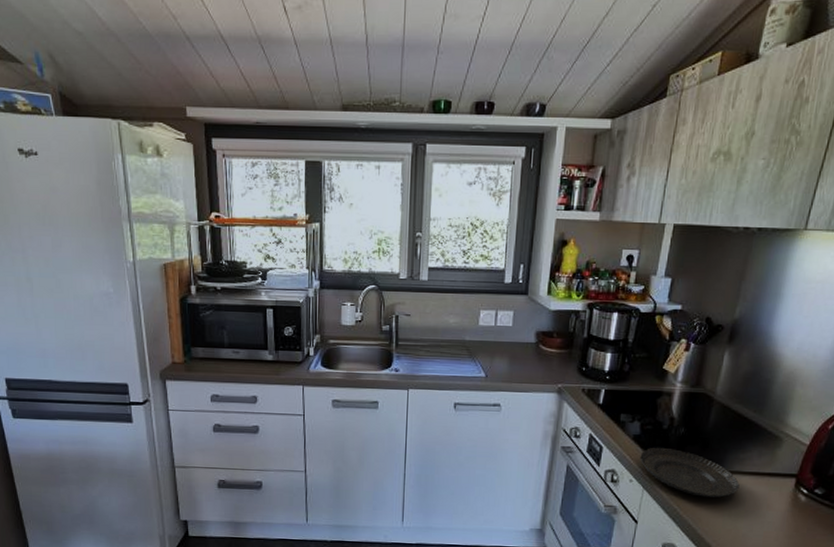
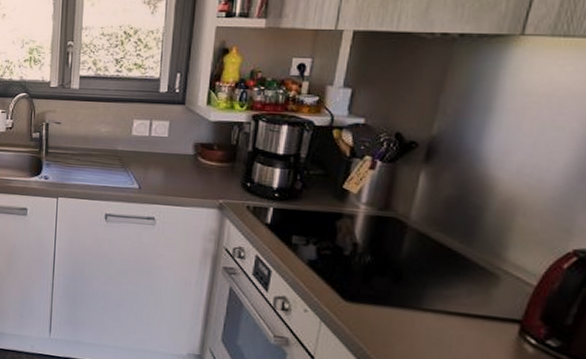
tart tin: present [640,447,740,498] -> none [316,275,444,339]

